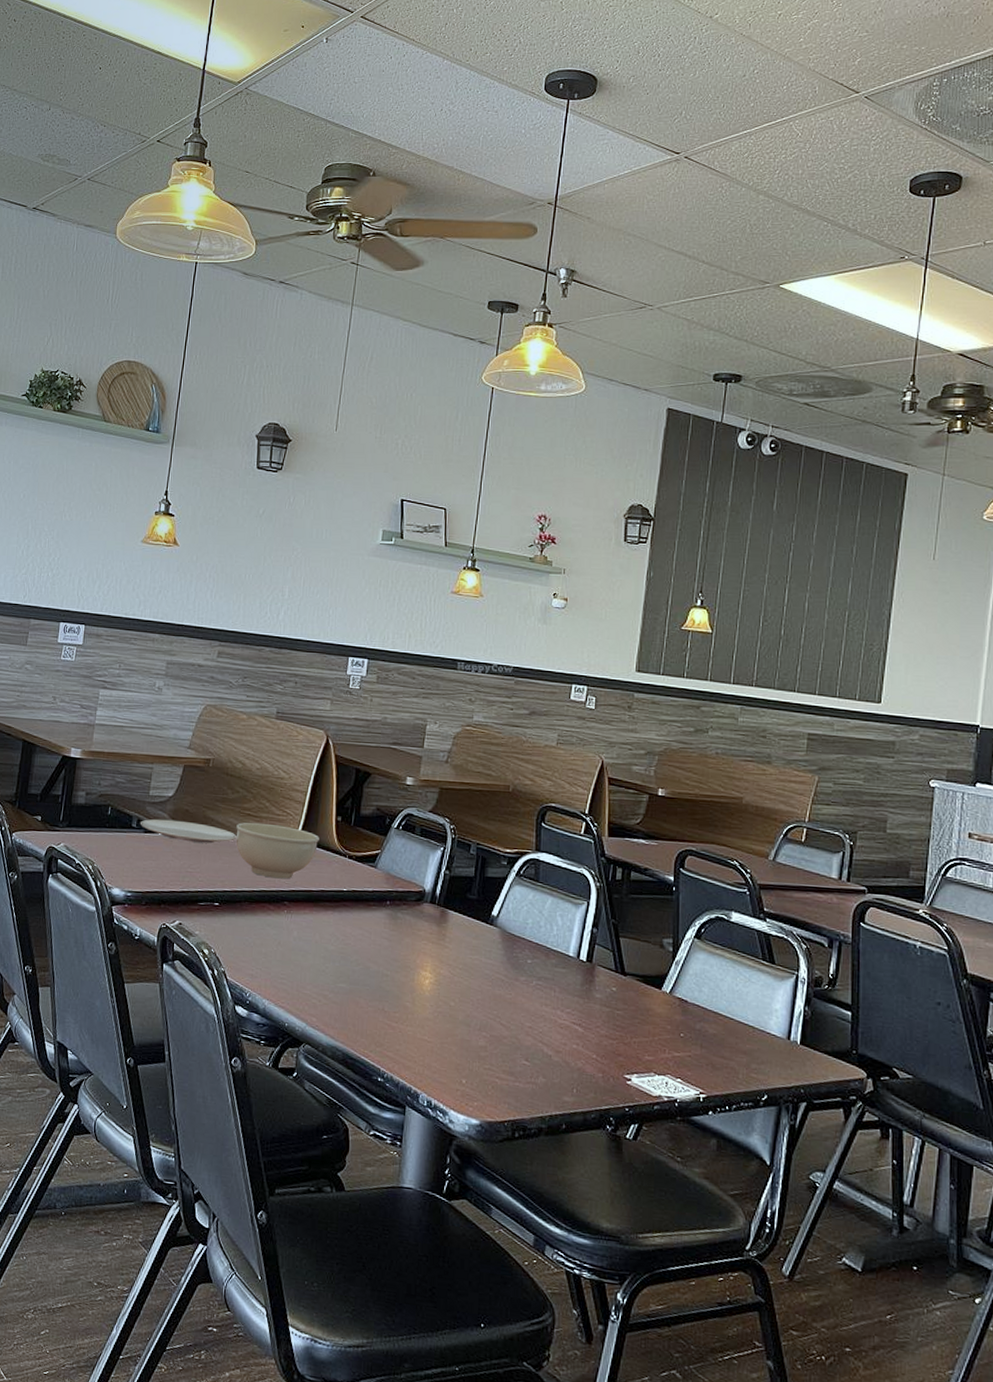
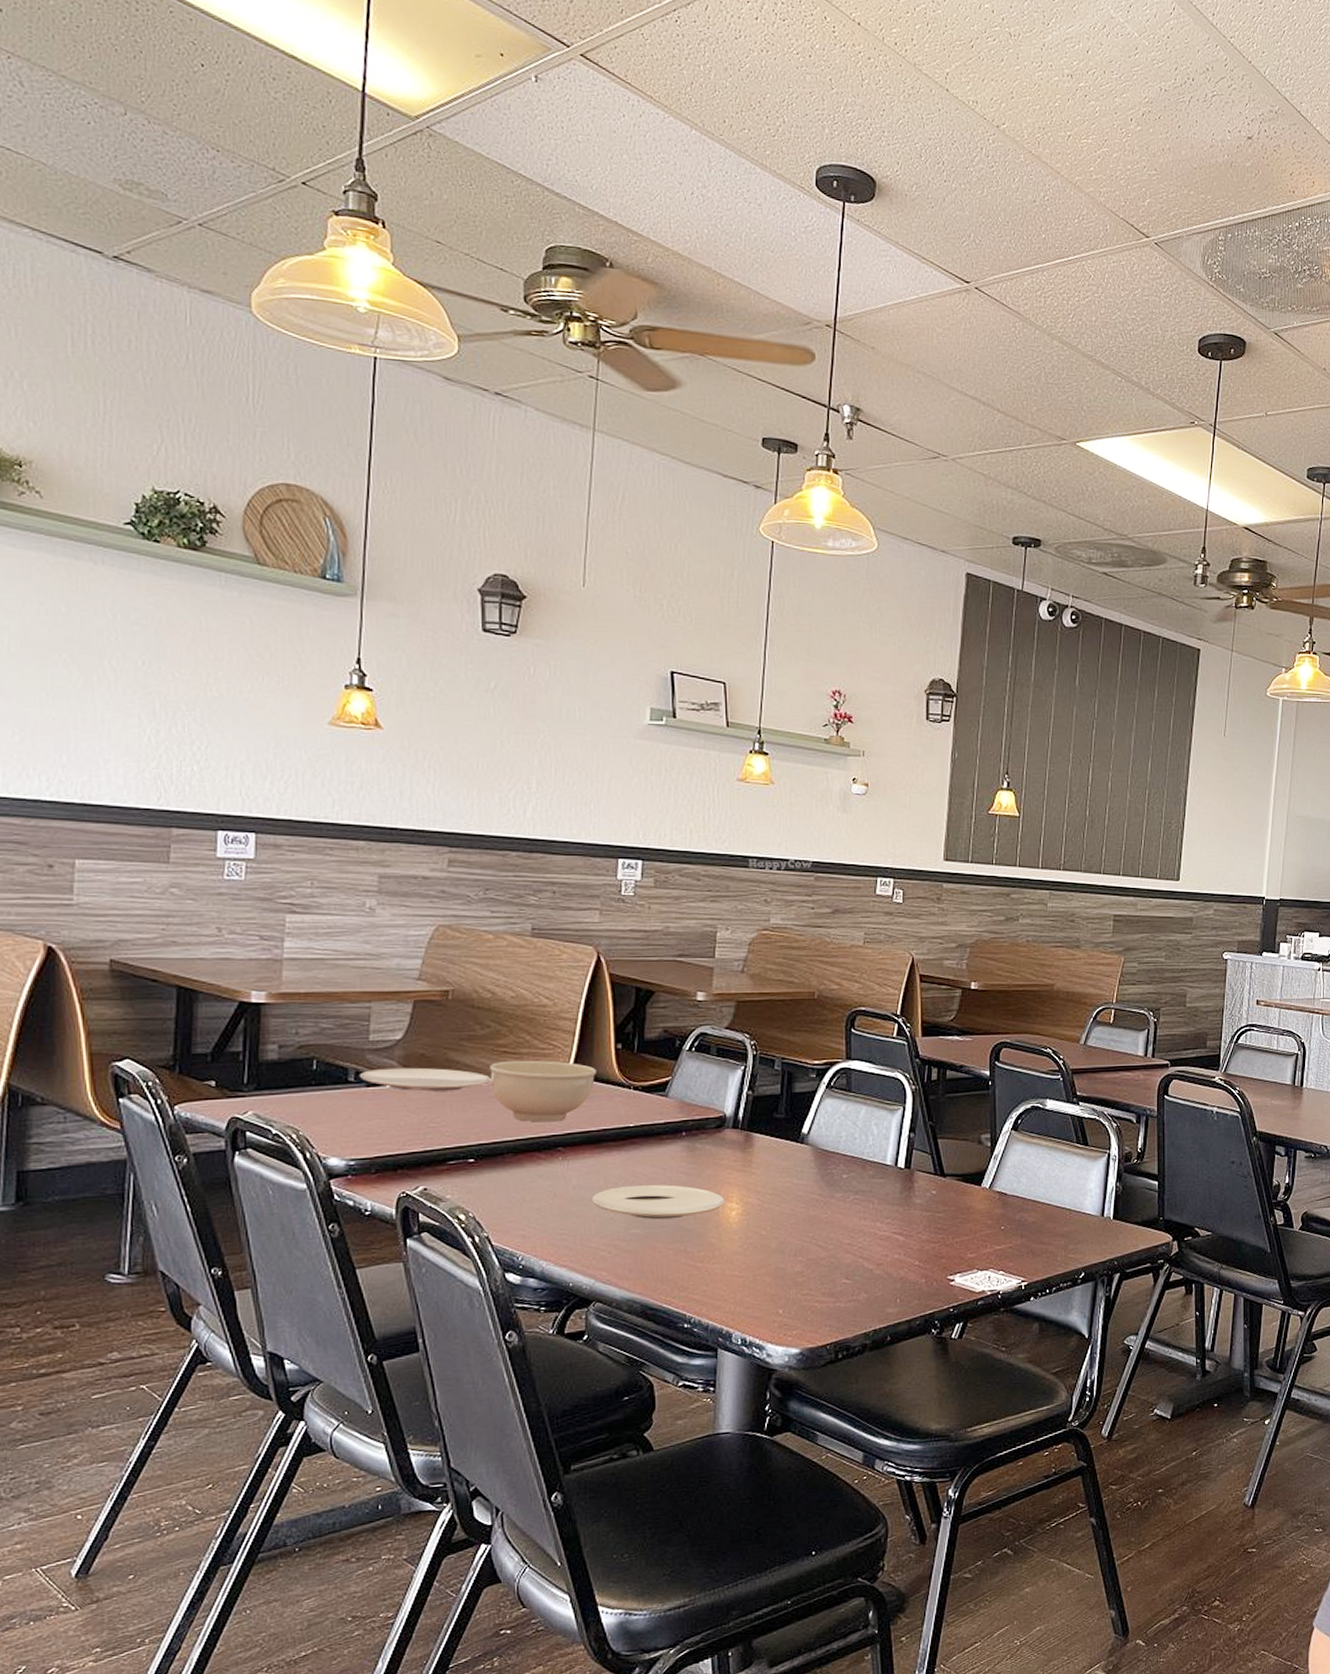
plate: none [309,943,419,979] -> present [592,1184,724,1220]

